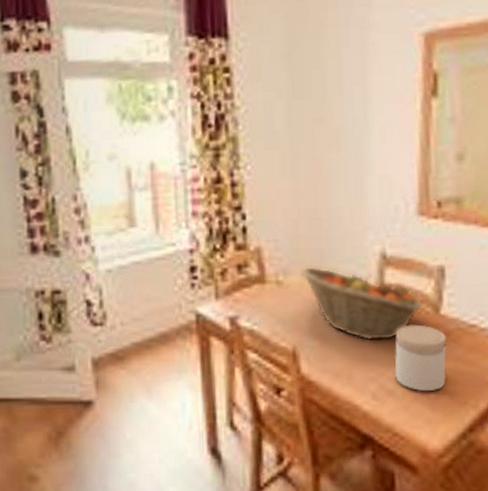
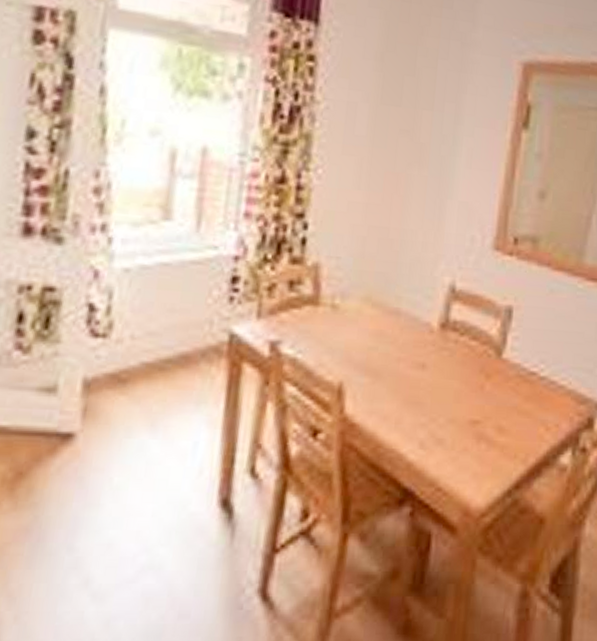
fruit basket: present [302,267,423,340] -> none [362,292,486,381]
jar: present [394,324,447,391] -> none [446,367,505,442]

